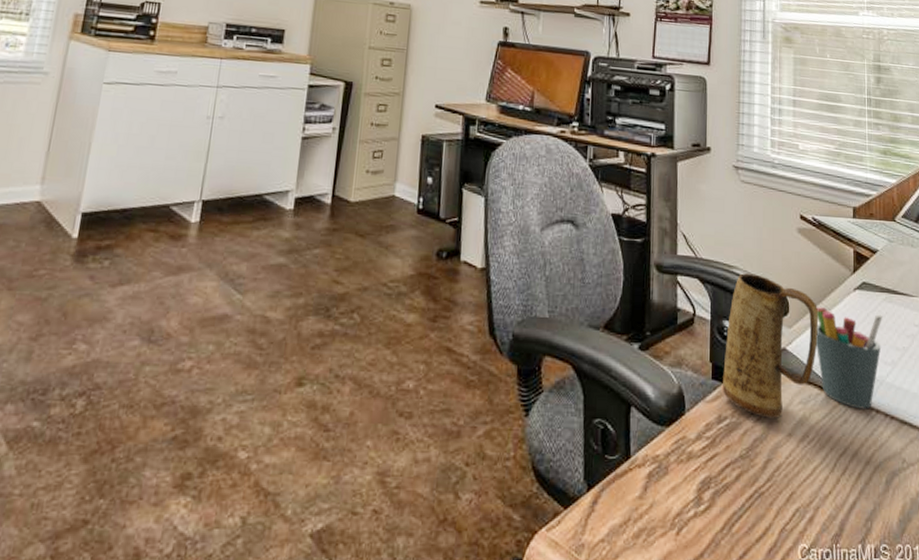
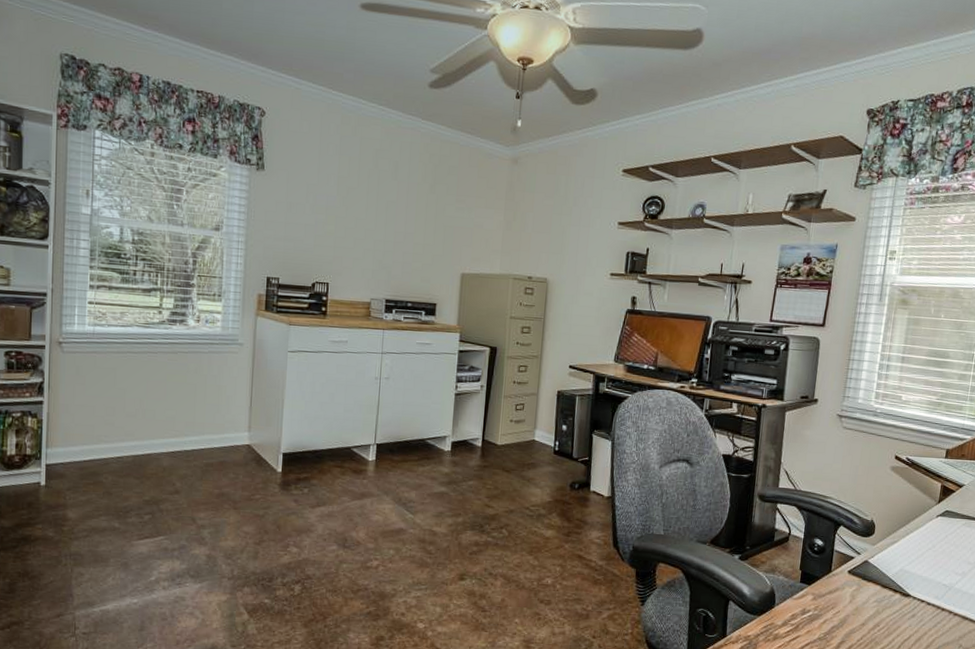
mug: present [723,273,818,418] -> none [809,502,901,612]
pen holder: present [815,307,883,409] -> none [895,529,961,608]

